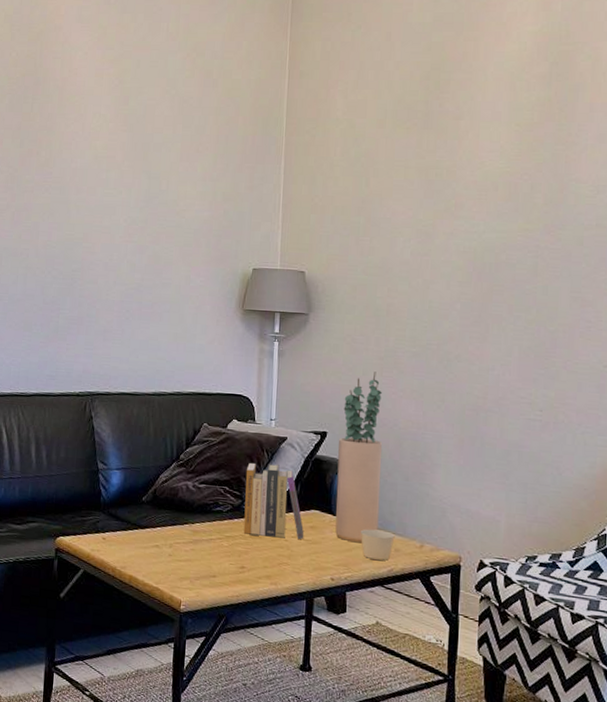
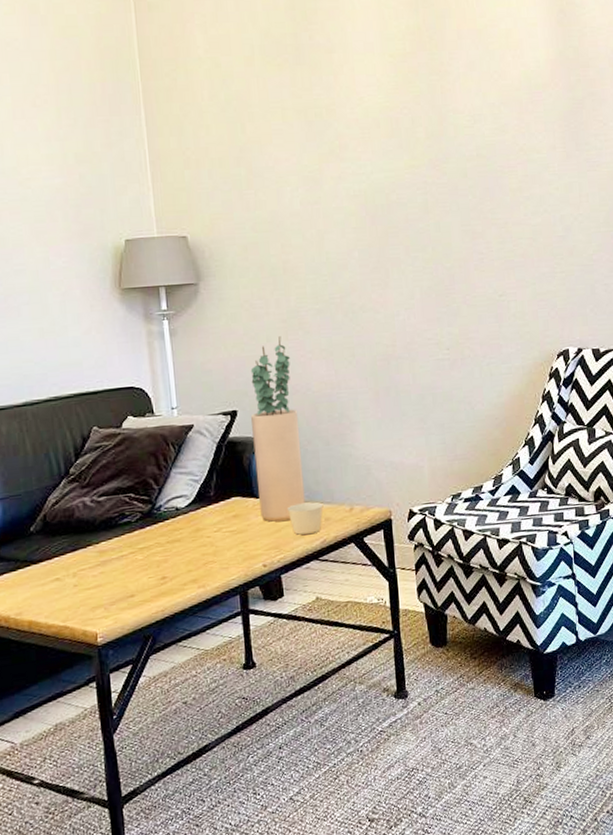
books: present [243,463,304,539] -> none [151,457,228,541]

